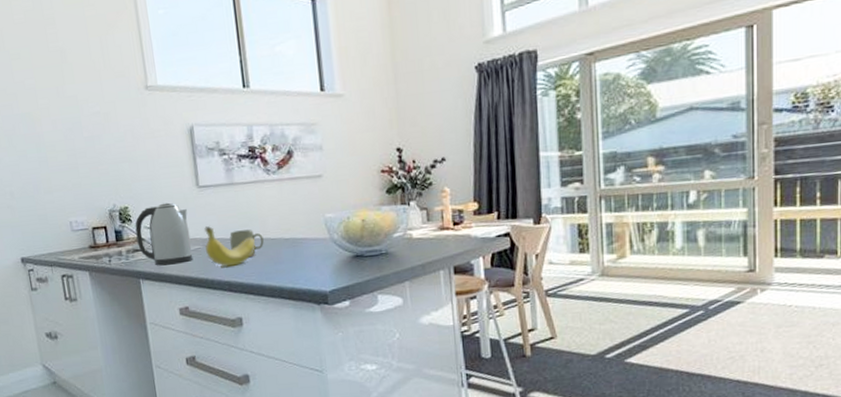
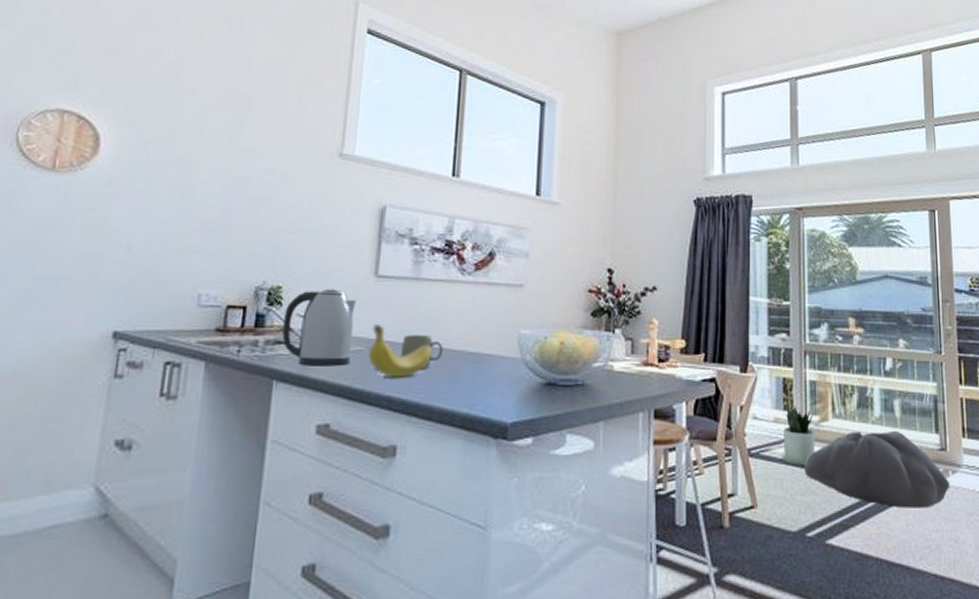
planter: none [578,247,613,300] -> present [781,405,816,466]
beanbag: none [601,258,758,327] -> present [803,430,950,508]

